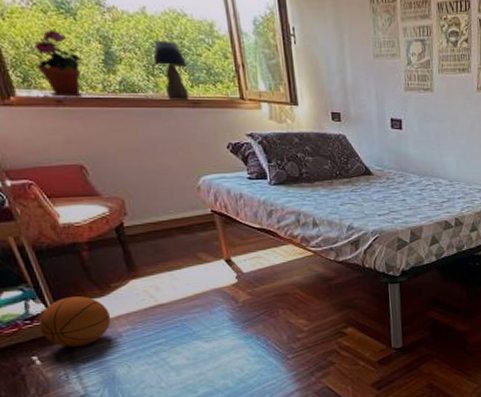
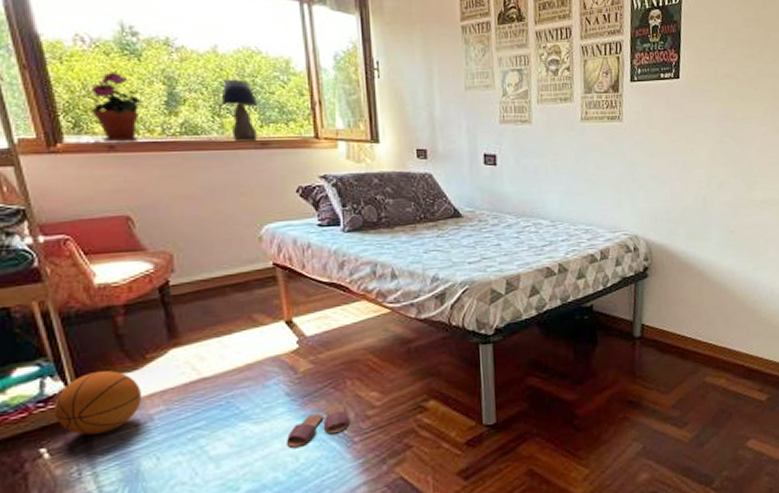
slippers: none [233,329,283,361] -> present [287,404,350,448]

